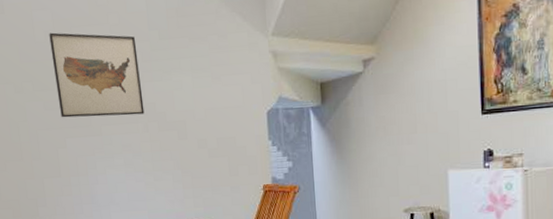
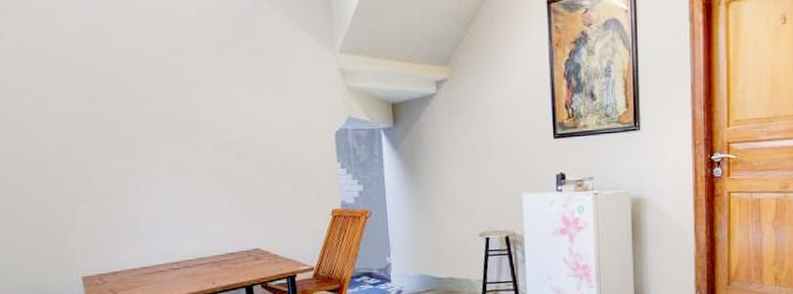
wall art: present [49,32,145,118] -> none [80,39,197,136]

